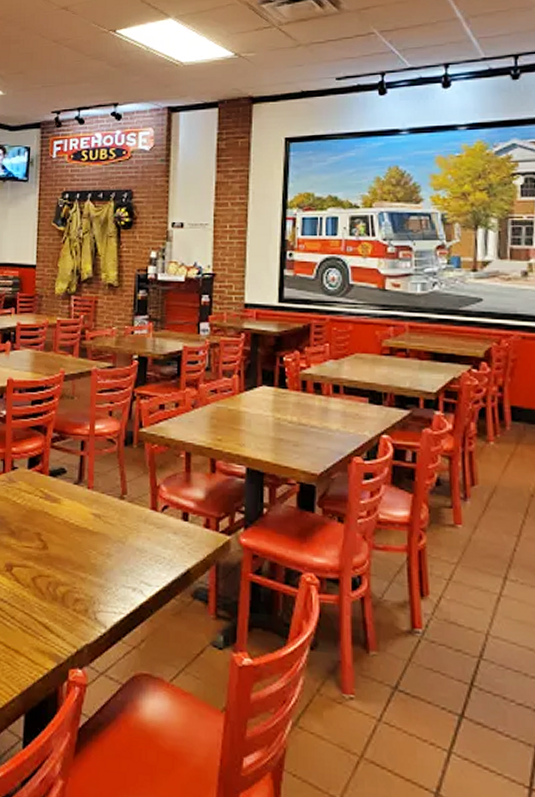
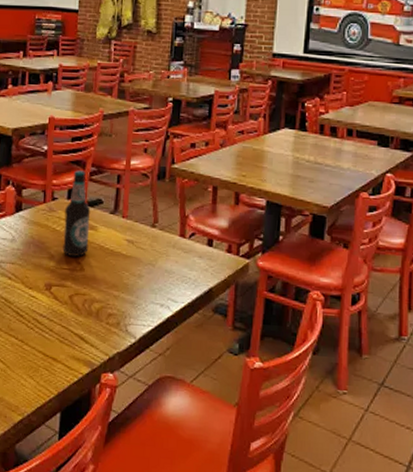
bottle: none [24,436,53,534] -> present [63,170,91,257]

